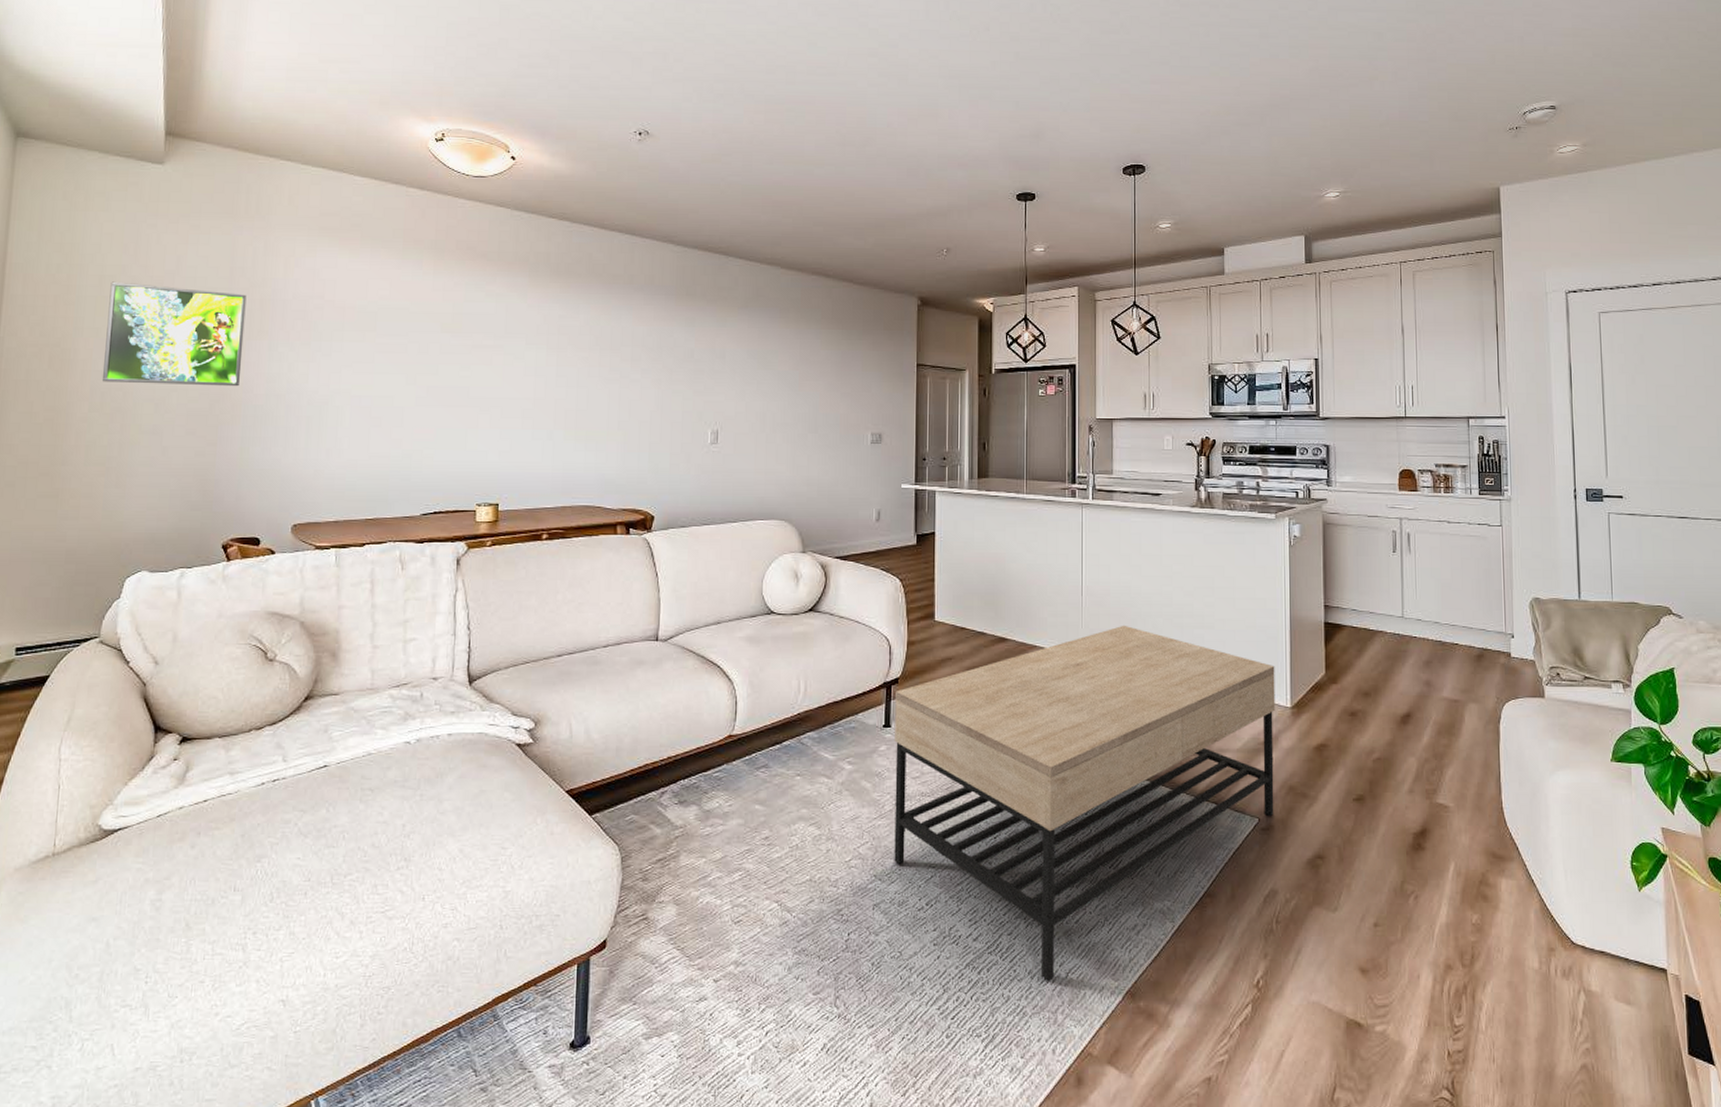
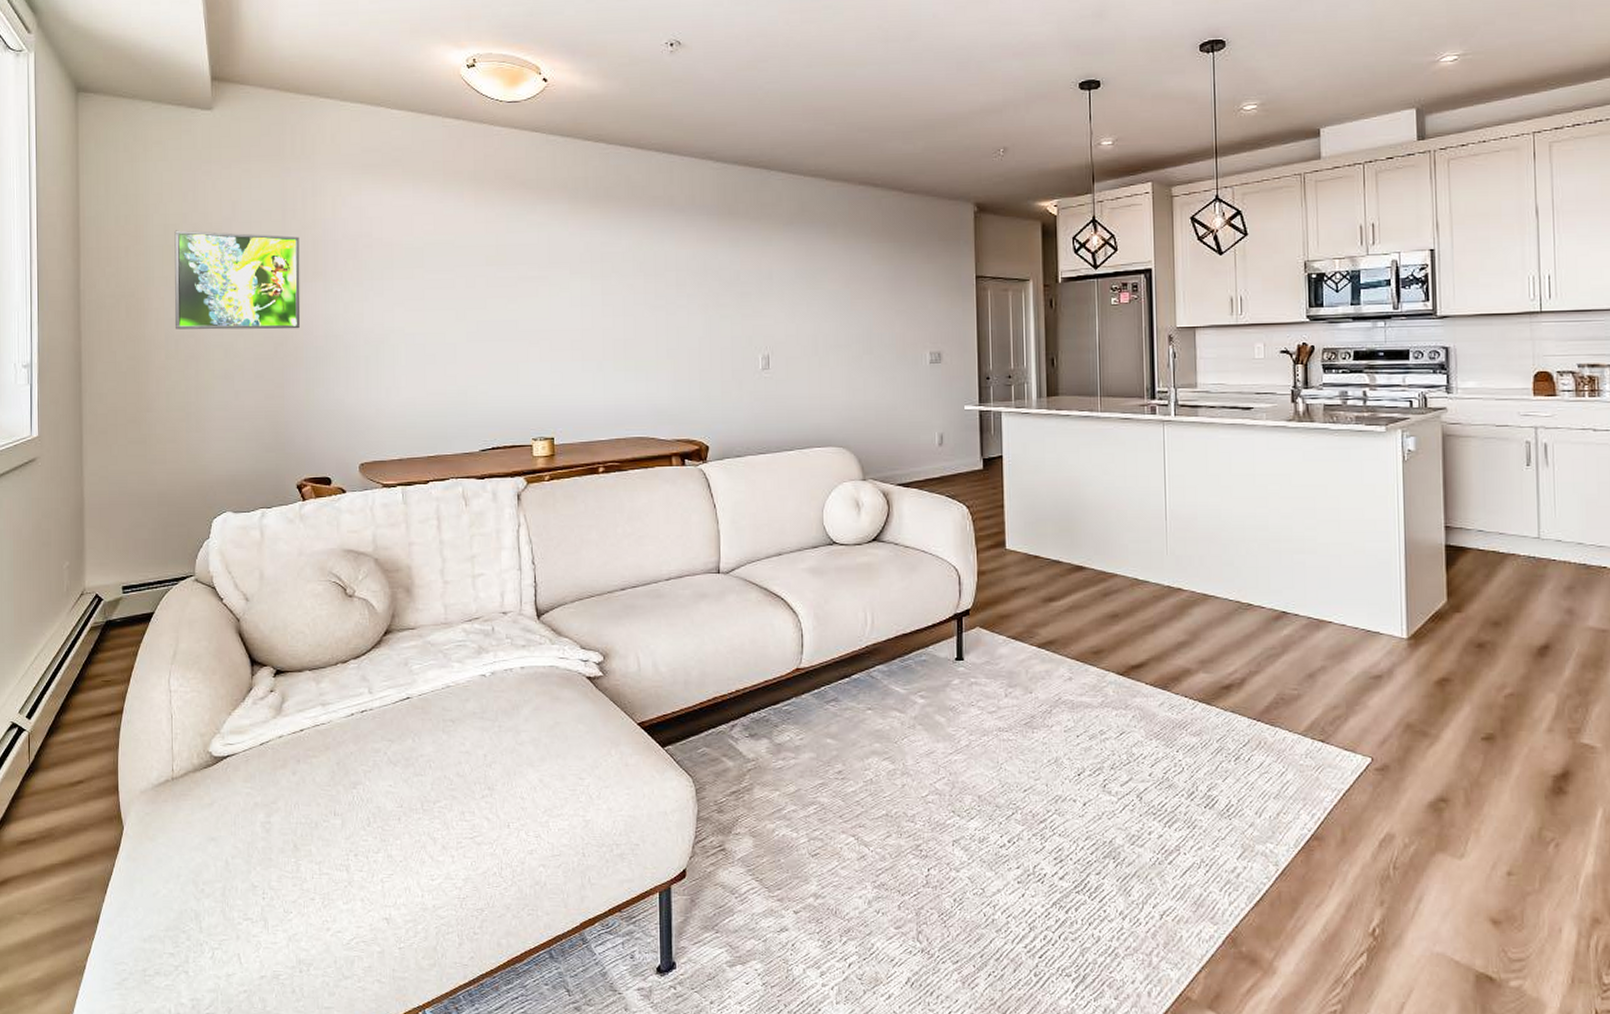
coffee table: present [894,625,1276,981] -> none [967,551,1390,922]

